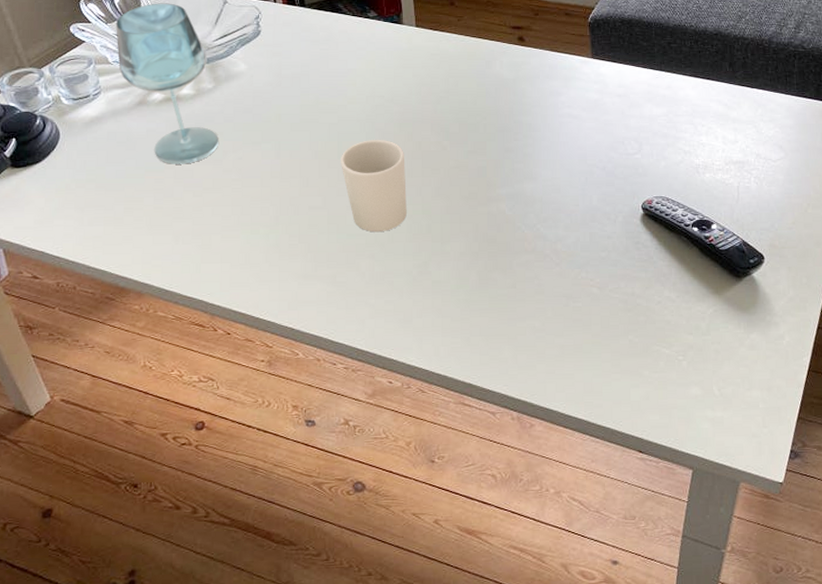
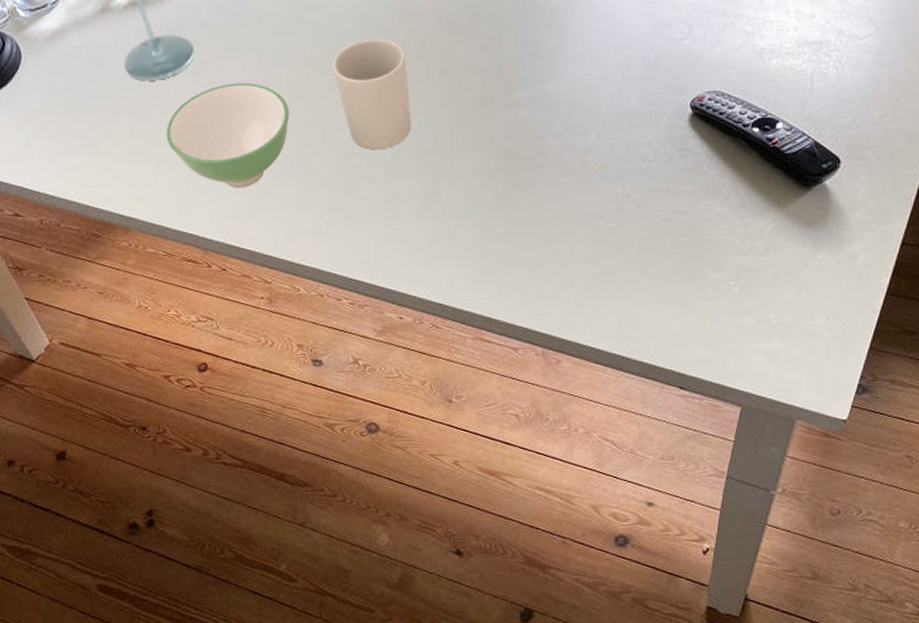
bowl: none [186,170,300,261] -> present [166,82,290,188]

